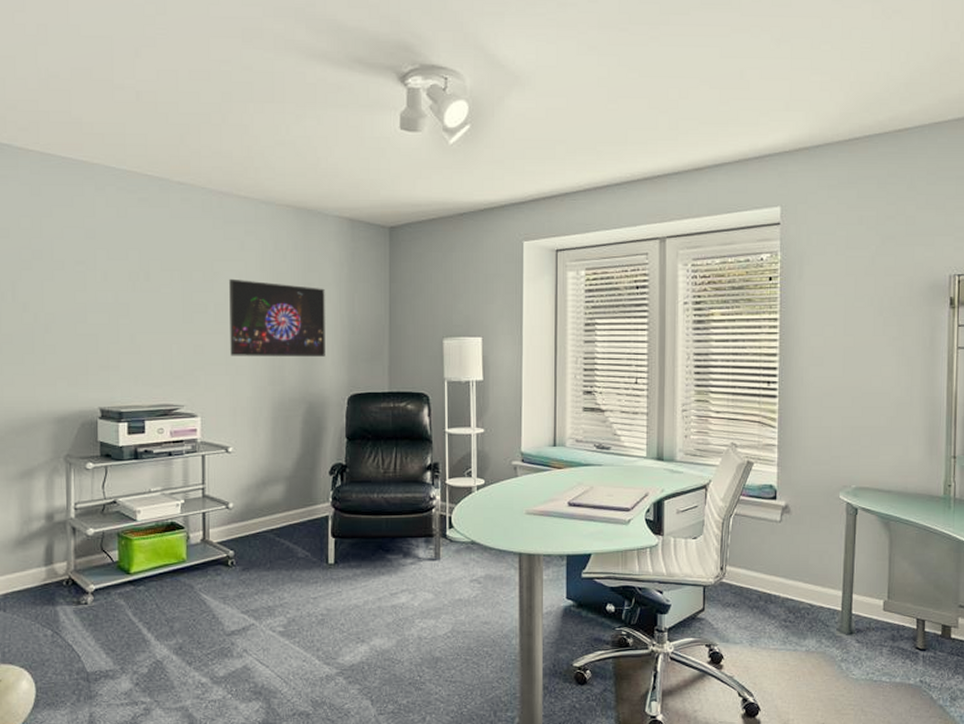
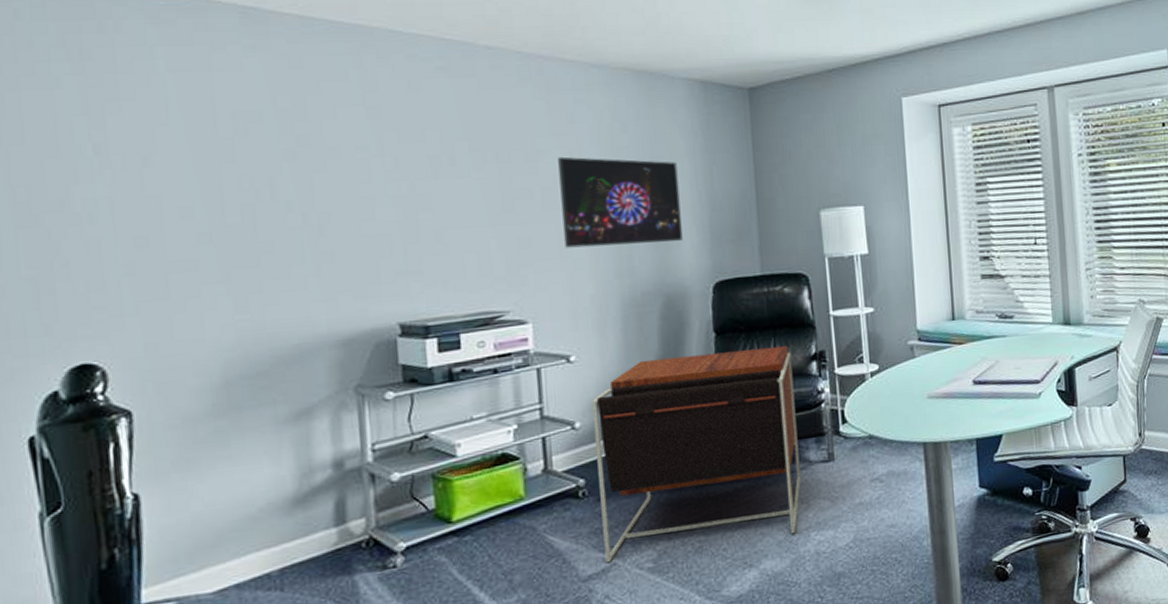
side table: none [243,455,410,623] -> present [591,345,801,563]

